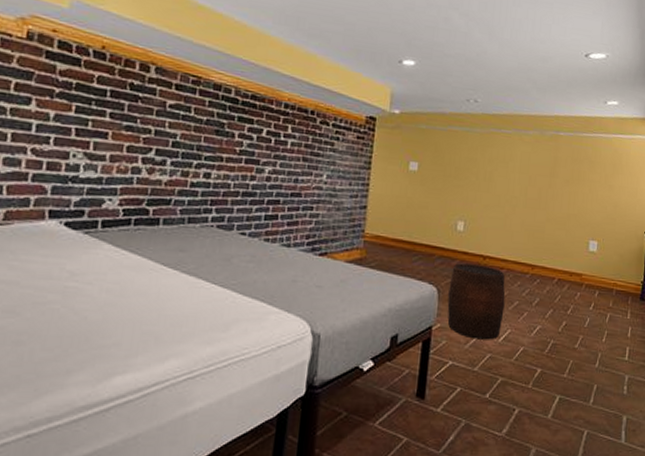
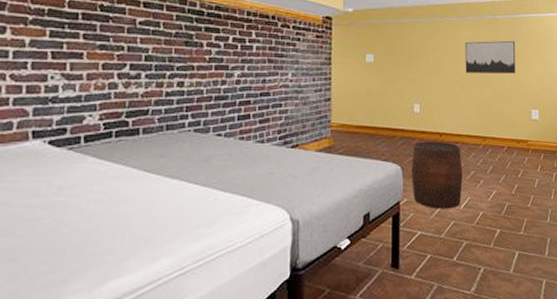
wall art: none [518,158,578,199] -> present [465,40,516,74]

